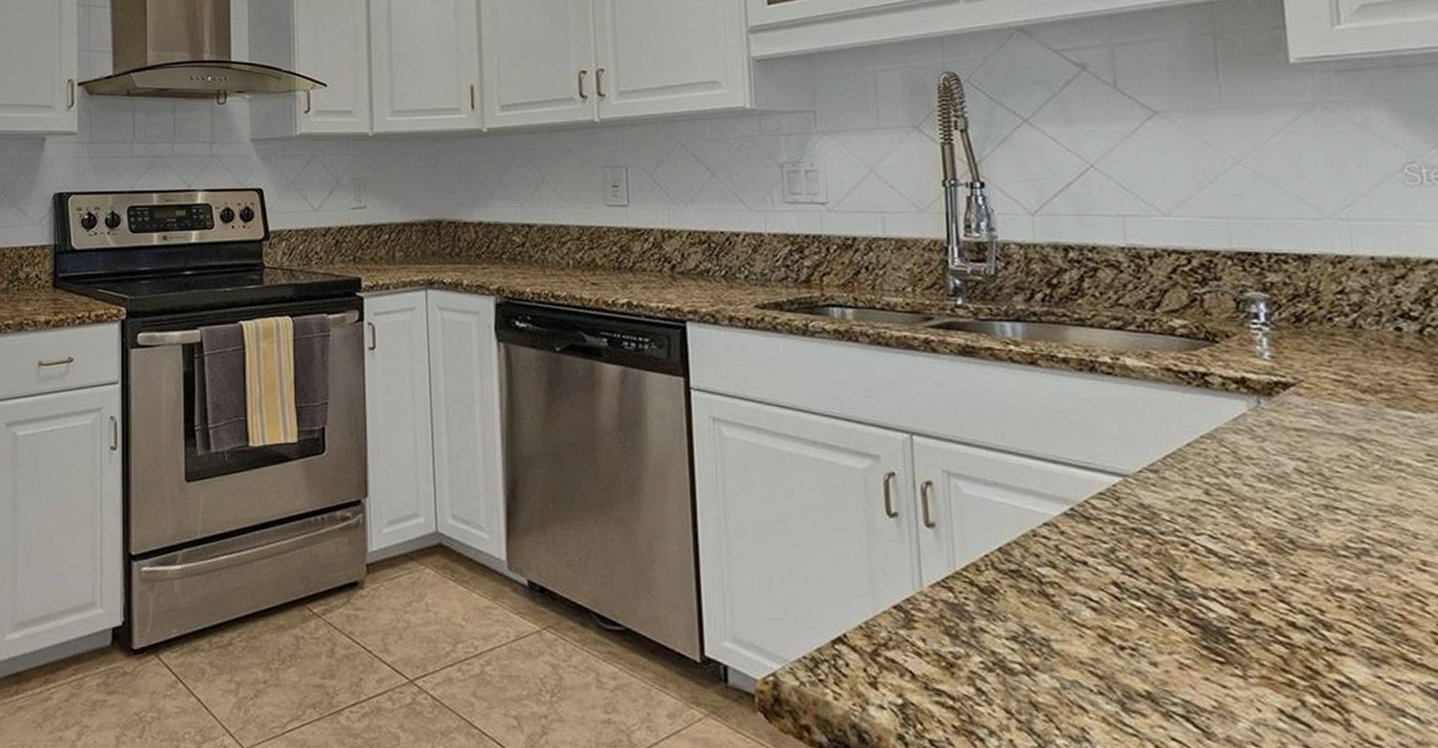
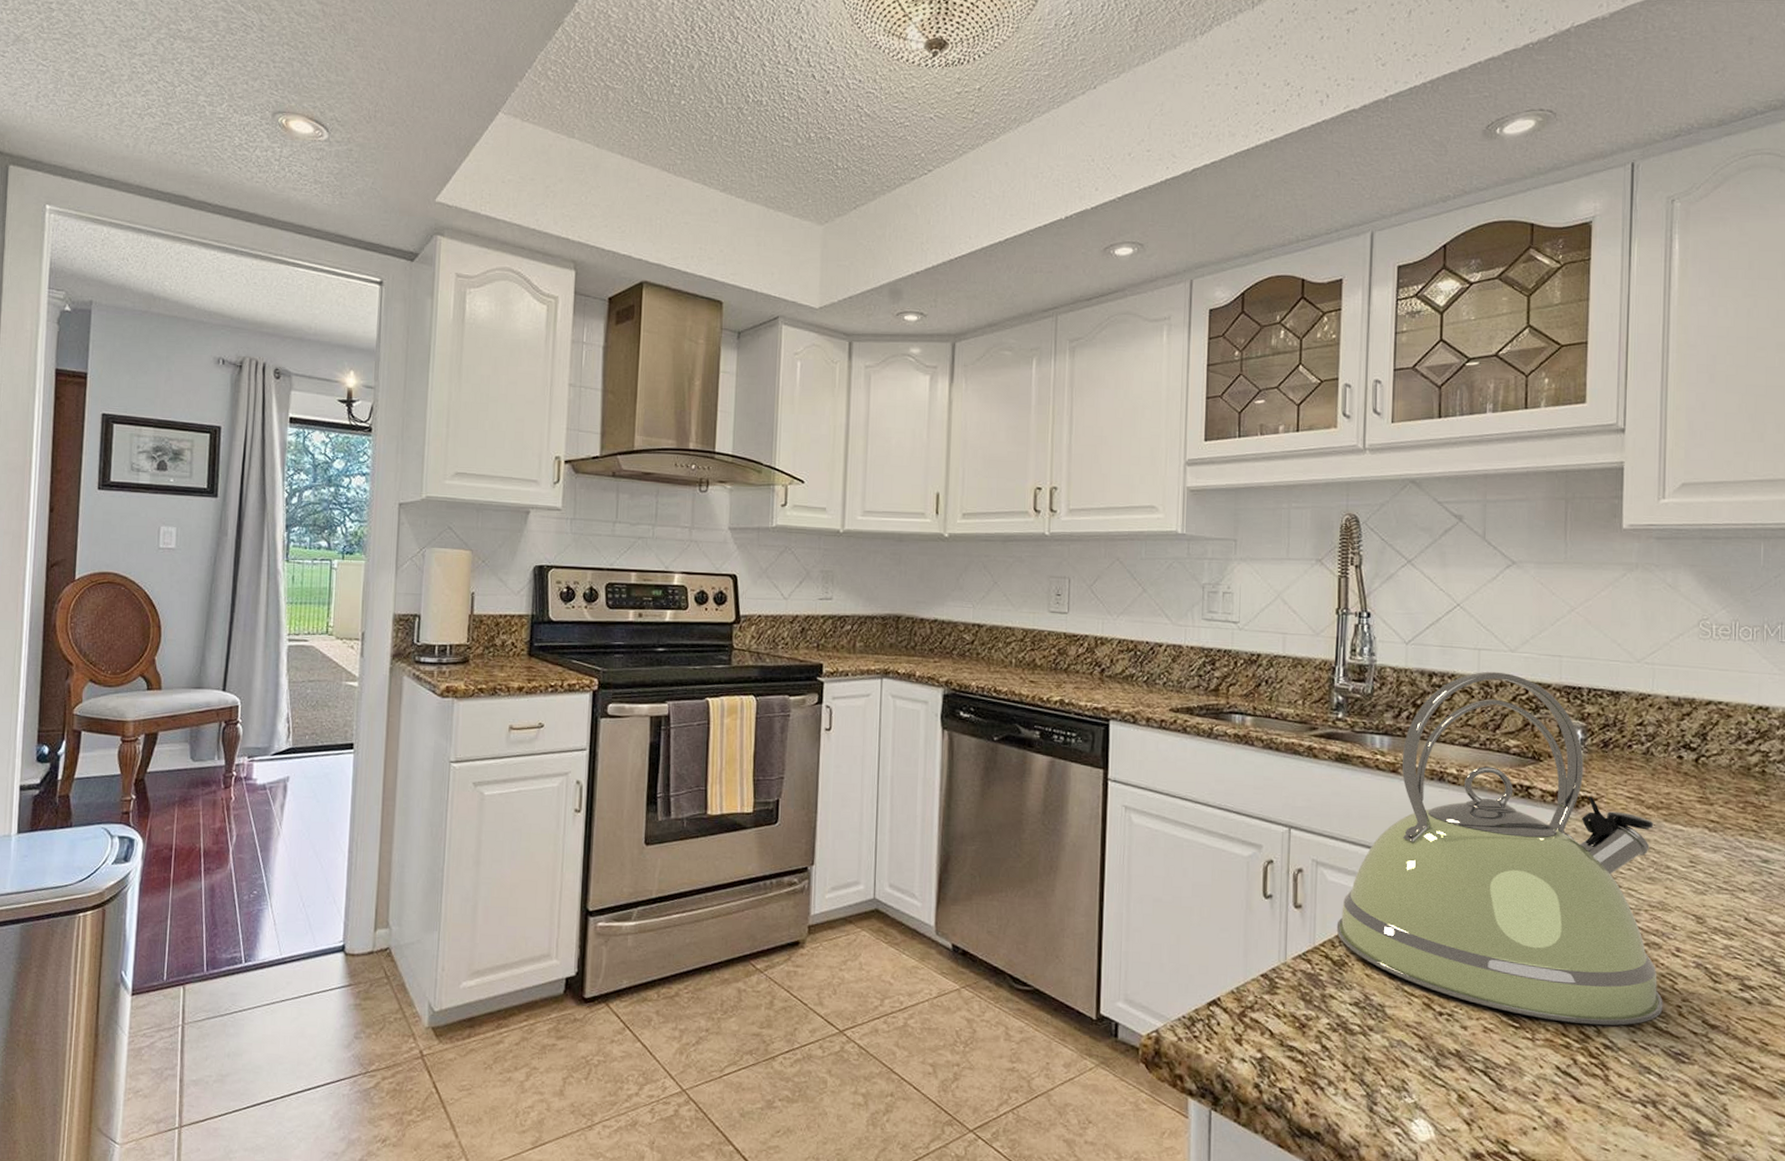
kettle: none [980,240,1413,658] -> present [1336,671,1663,1026]

